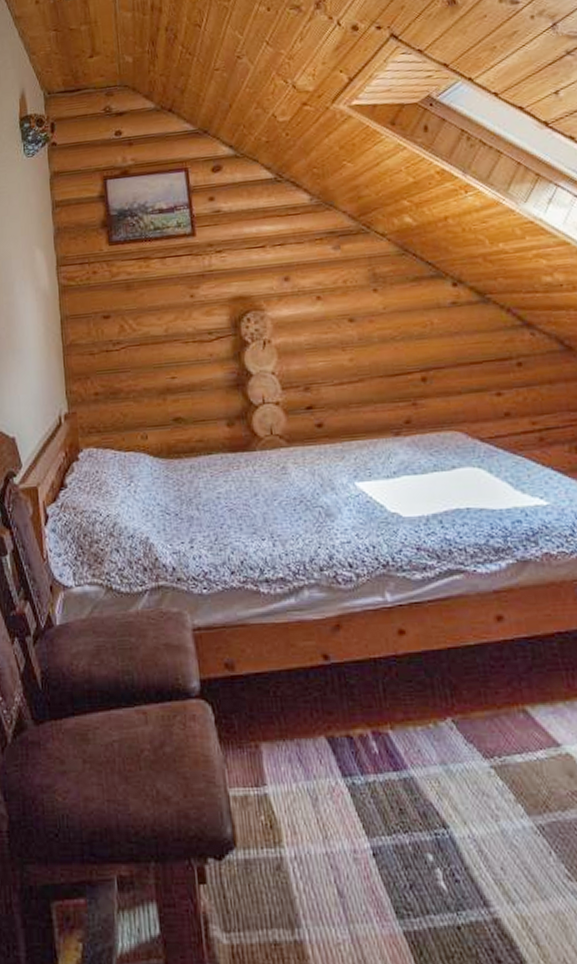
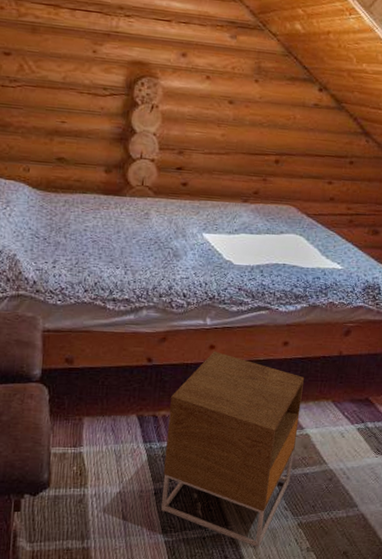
nightstand: none [364,637,563,945] -> present [160,351,304,547]

